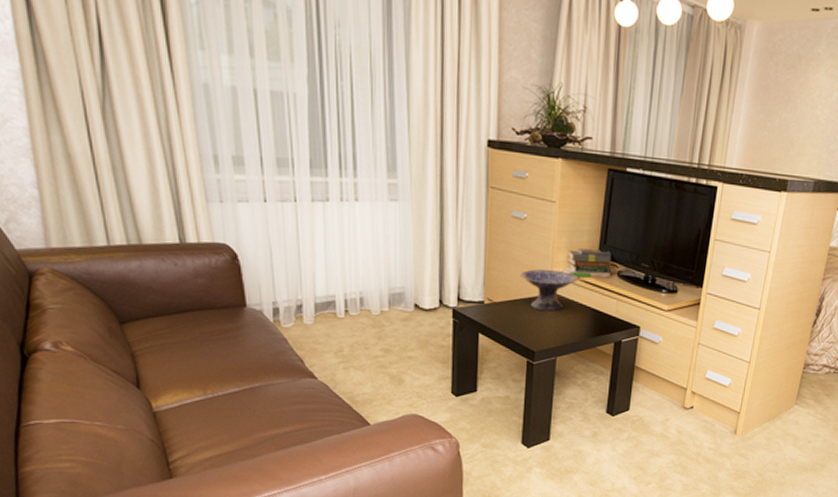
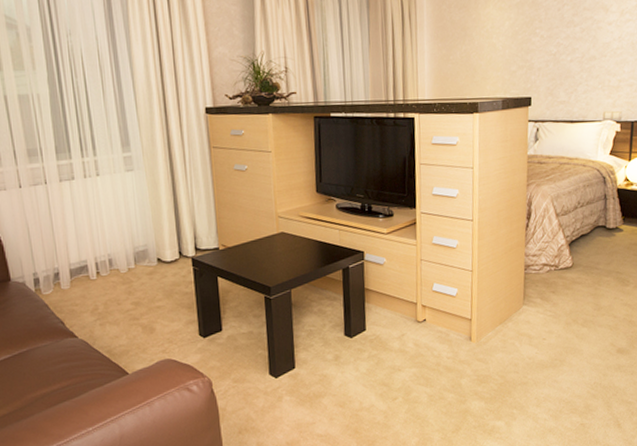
decorative bowl: present [519,268,579,312] -> none [248,211,302,250]
books: present [562,249,612,279] -> none [285,187,330,216]

